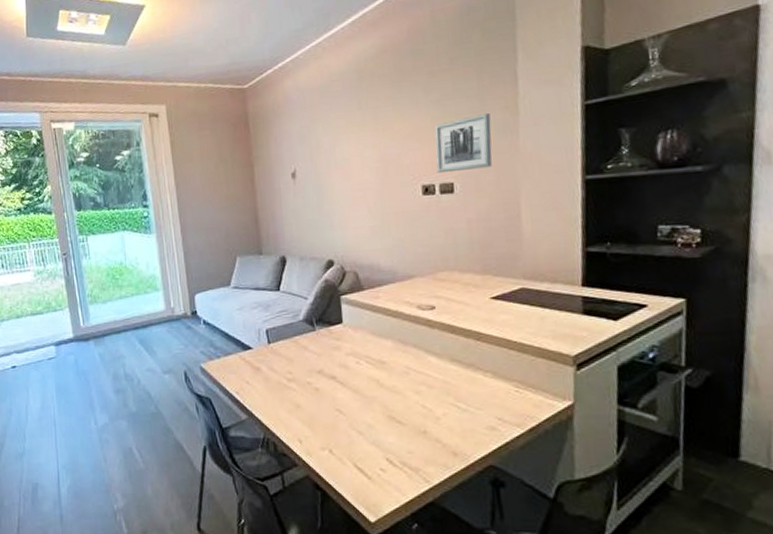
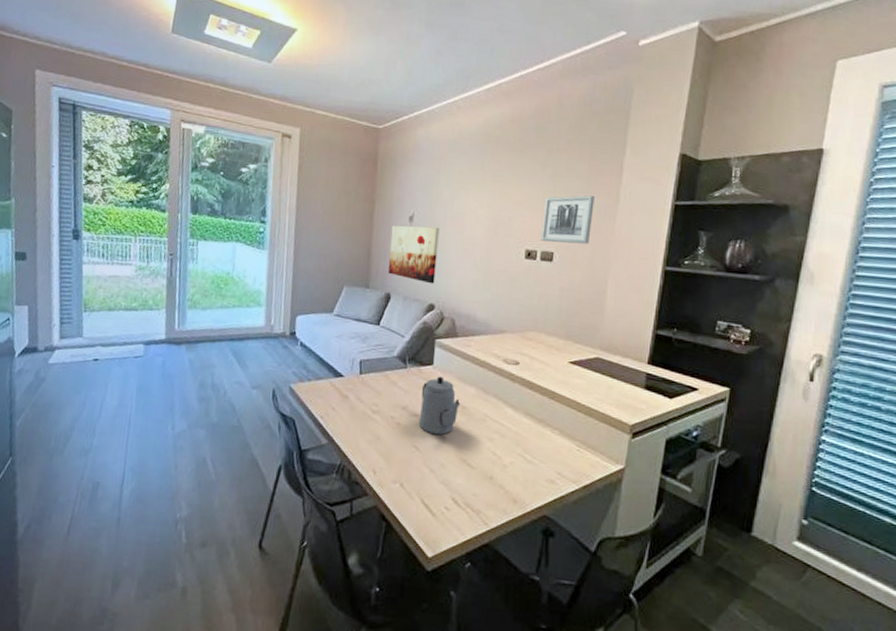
wall art: none [275,179,330,240] -> present [387,225,440,284]
teapot: none [334,334,378,395] -> present [418,376,460,435]

